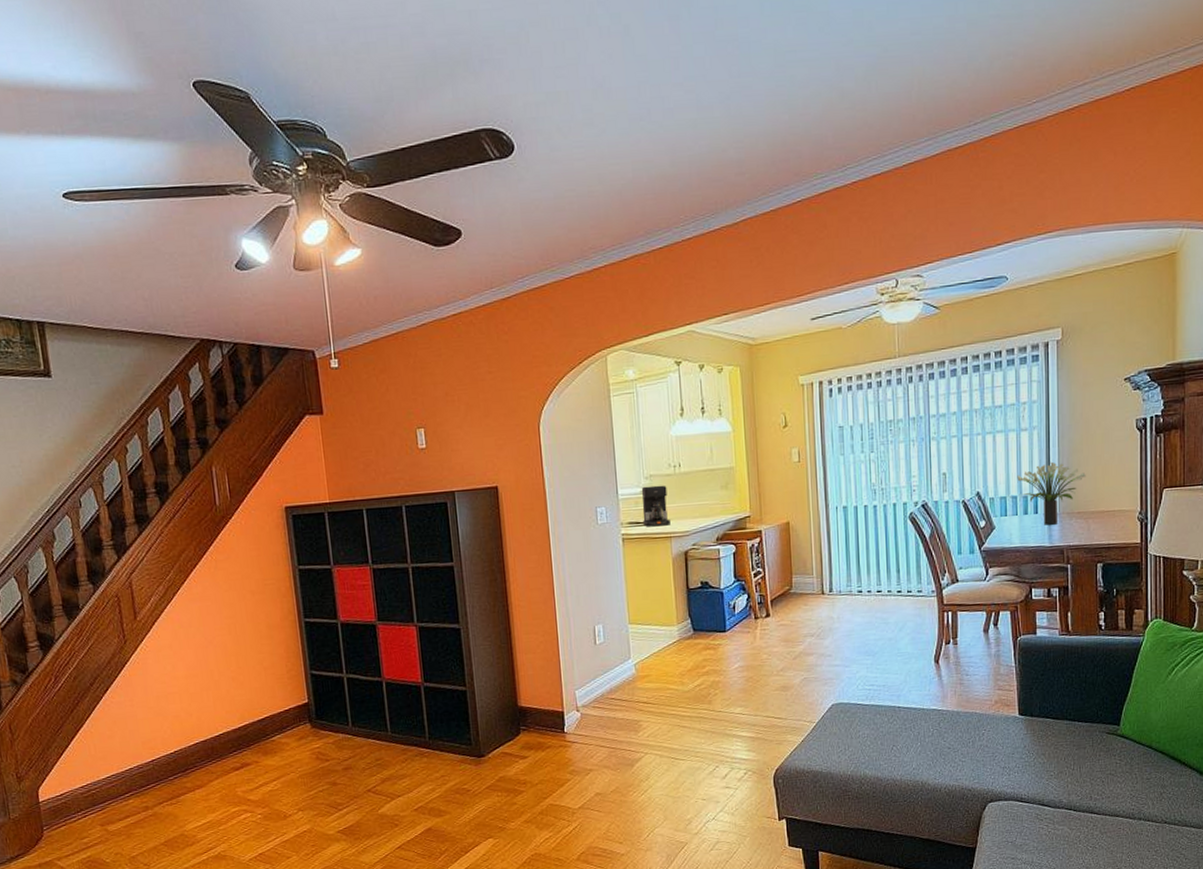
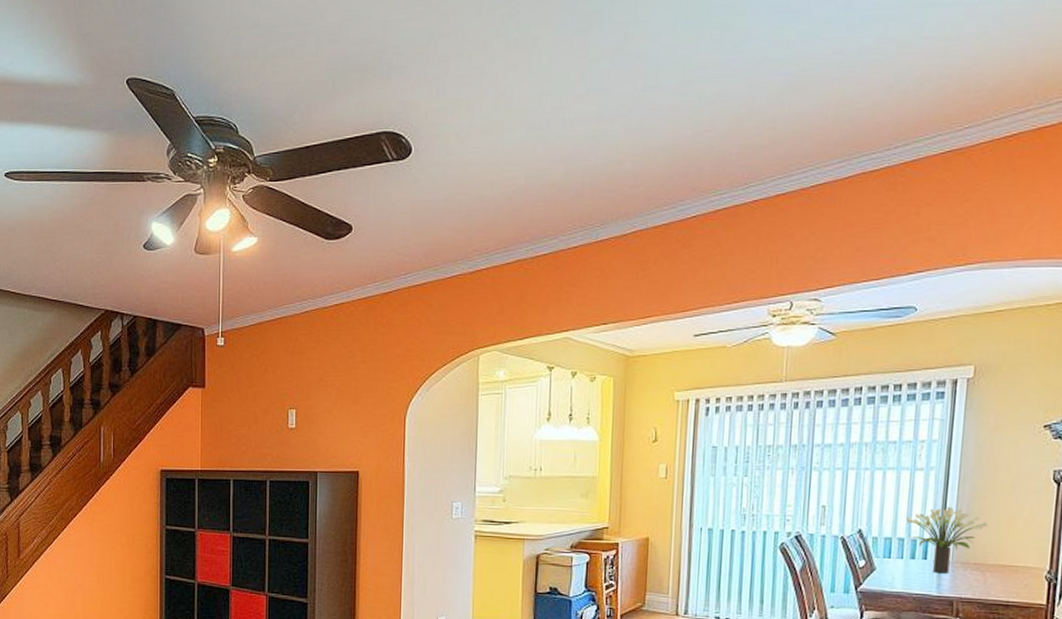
coffee maker: present [641,485,671,527] -> none [498,486,525,527]

